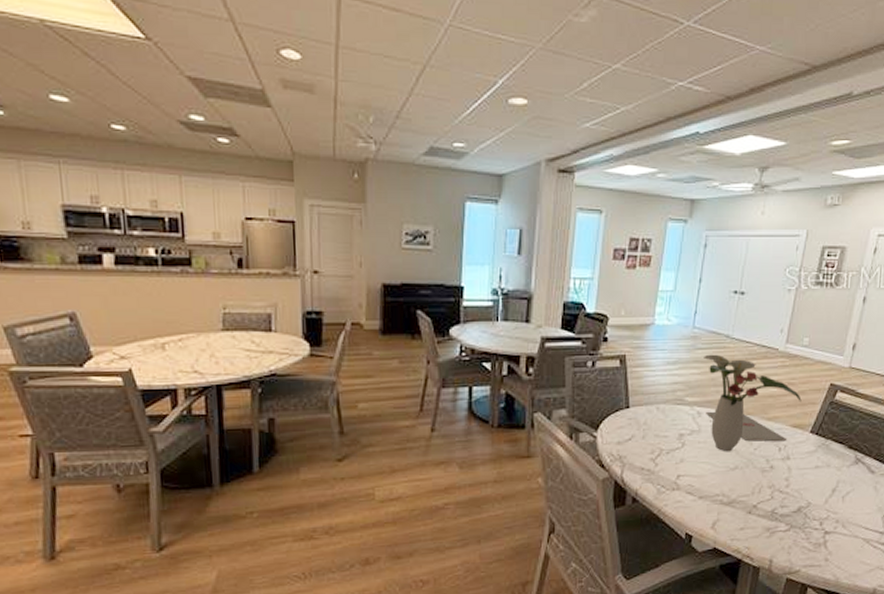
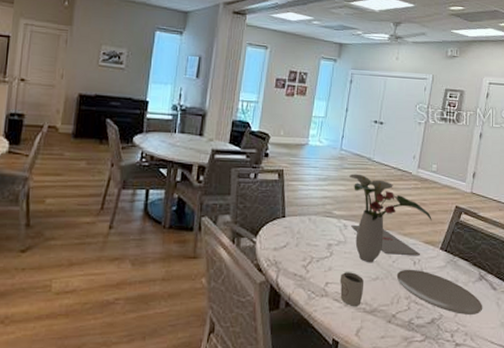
mug: none [693,463,722,499] -> present [339,272,365,306]
plate: none [758,456,858,501] -> present [396,269,483,315]

